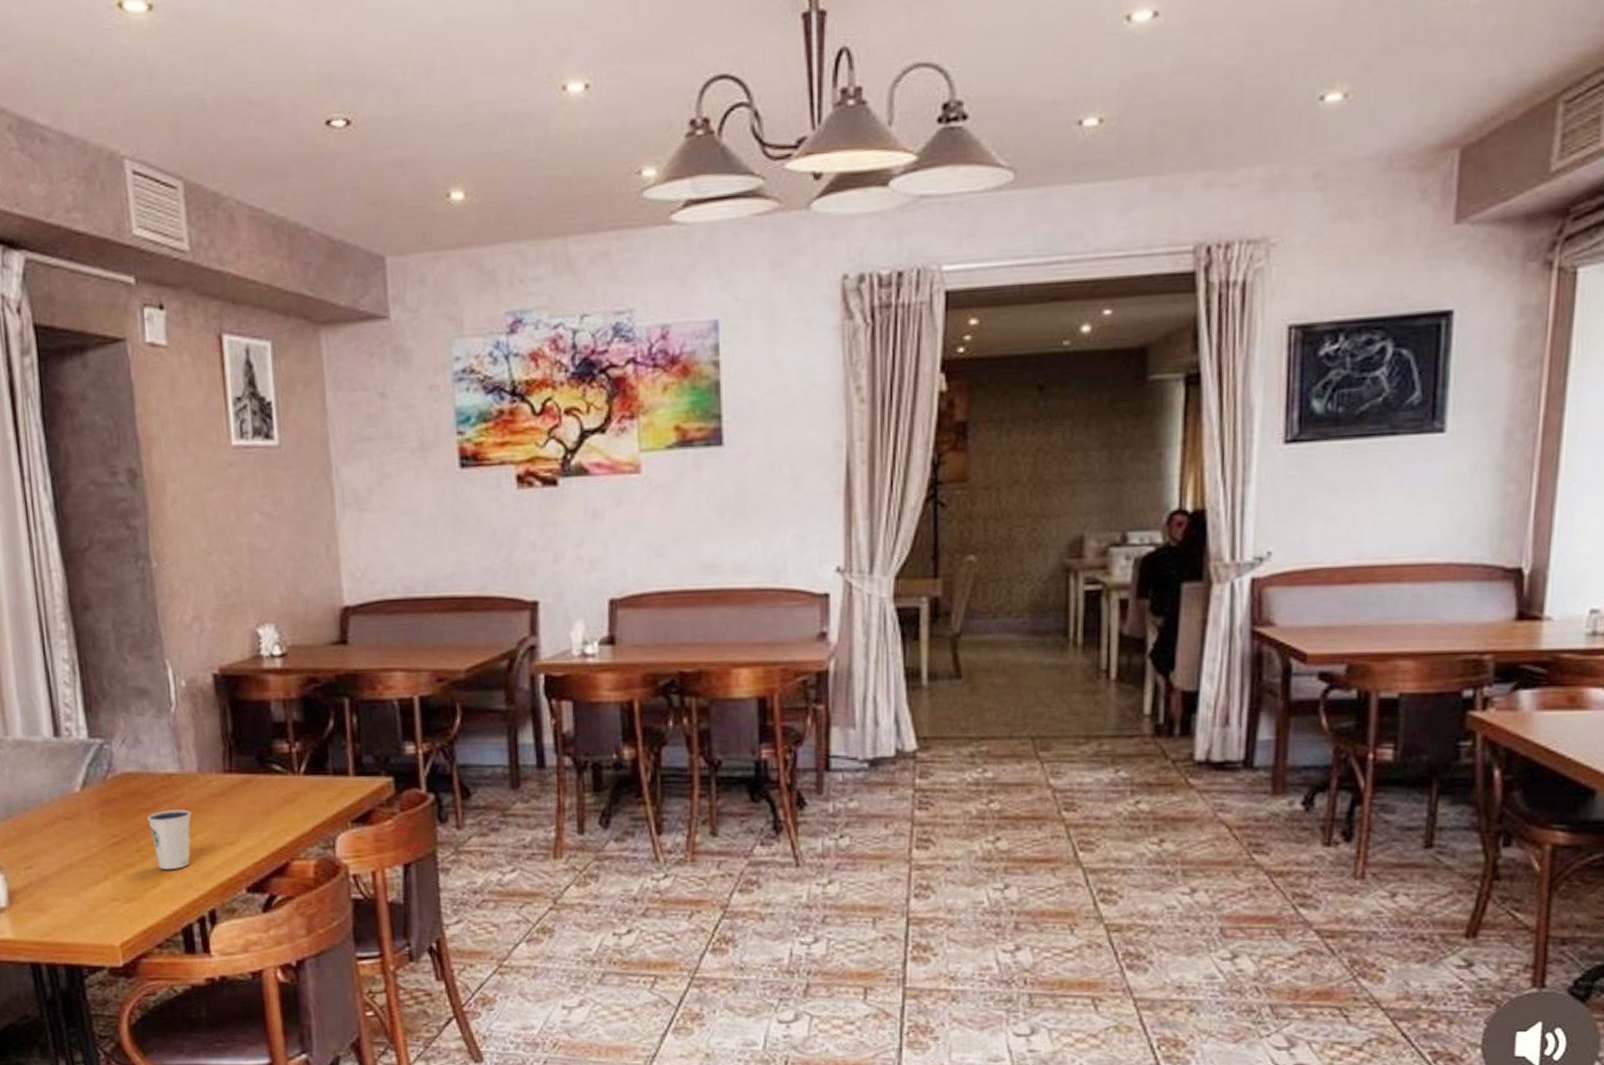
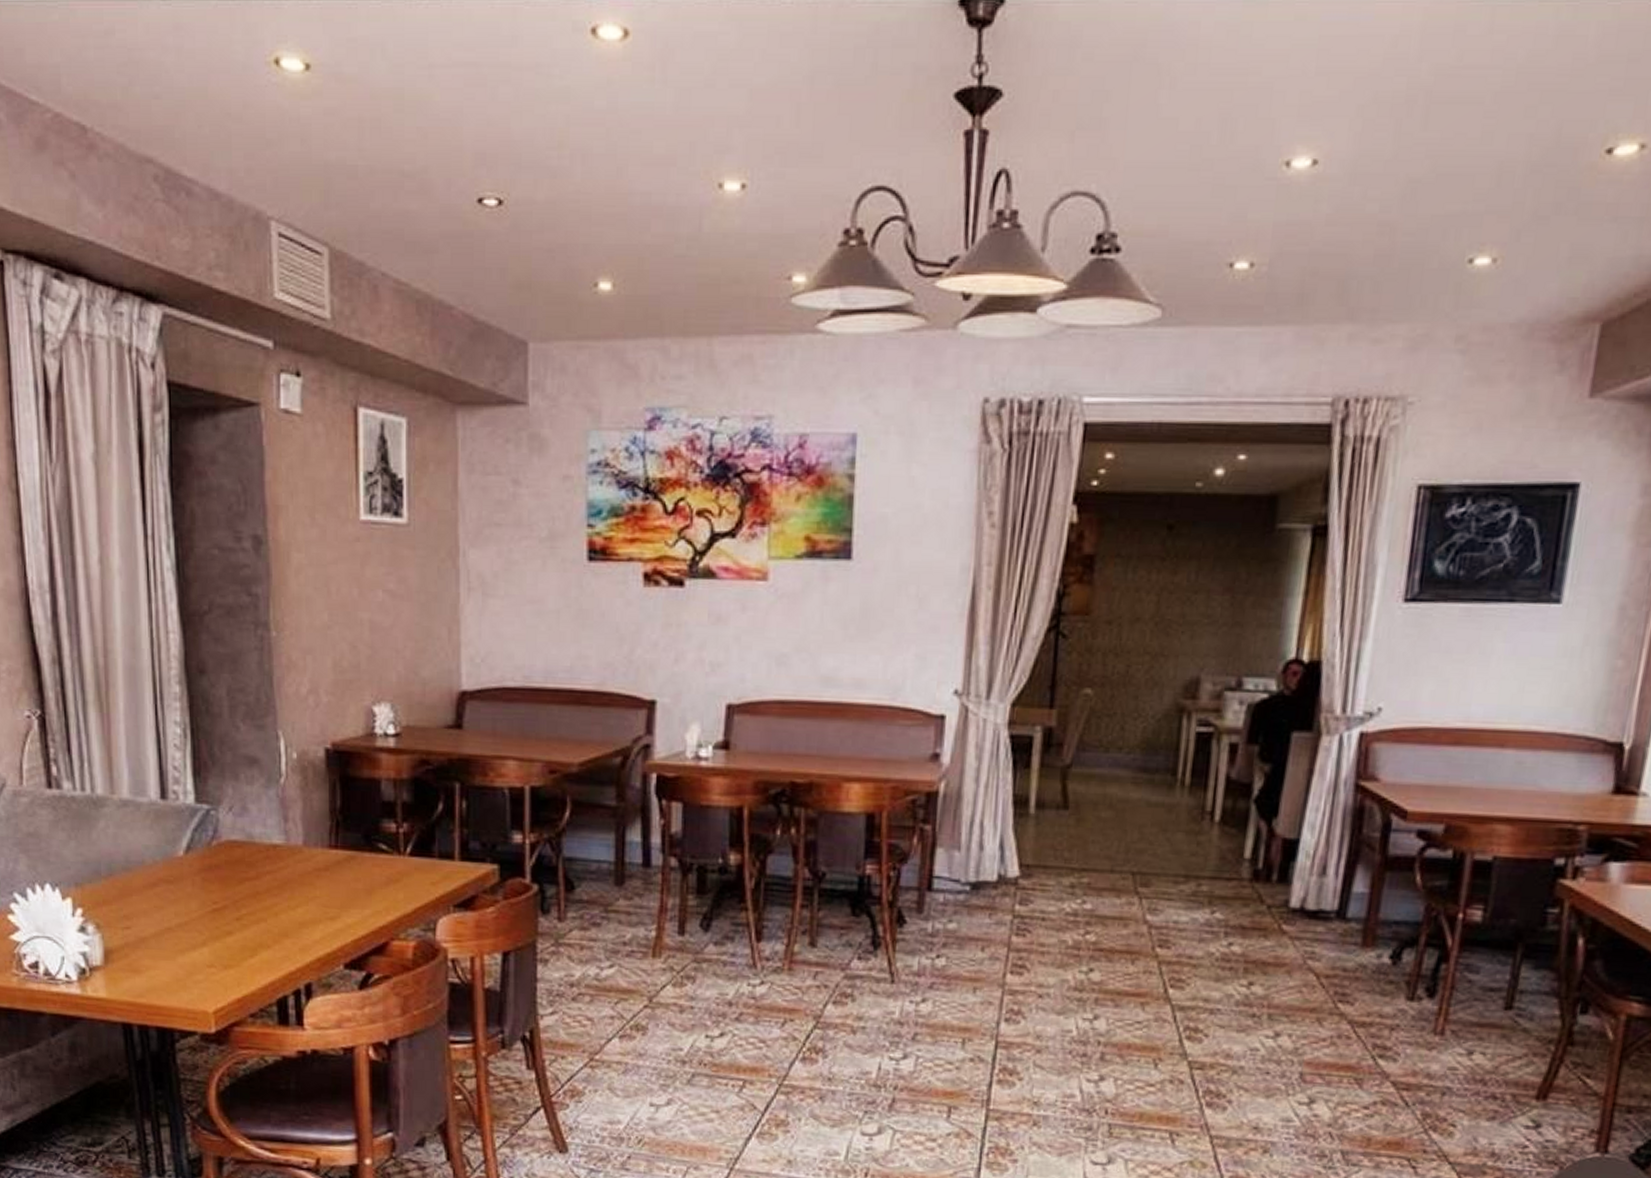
dixie cup: present [146,809,192,869] -> none [248,880,294,940]

